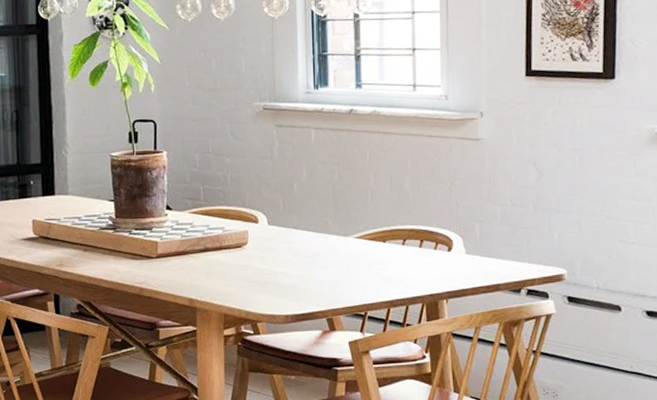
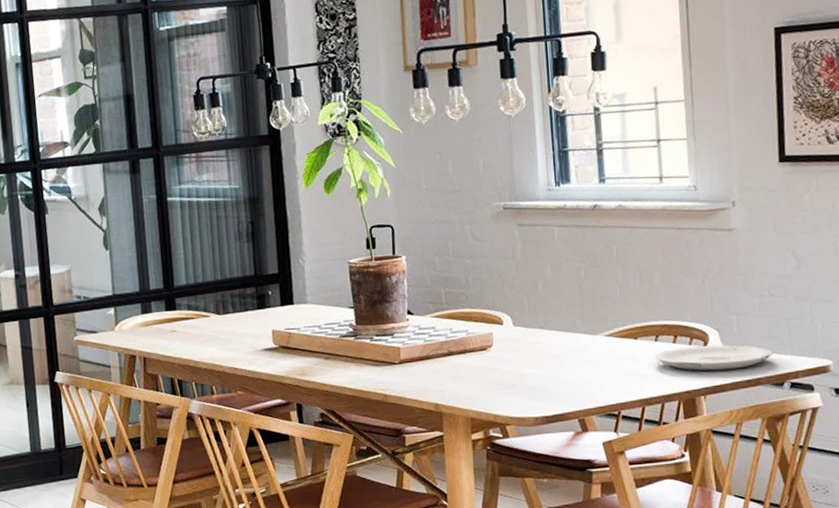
plate: none [401,251,513,276] -> present [654,345,774,371]

